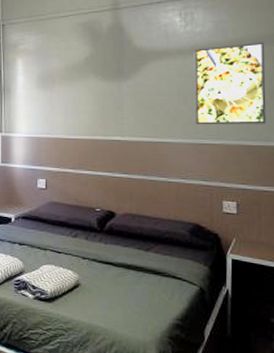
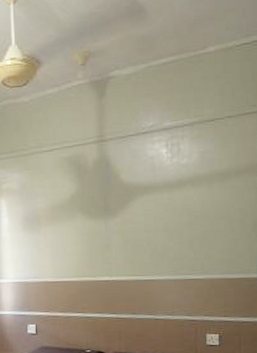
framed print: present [194,42,266,125] -> none [180,172,249,261]

